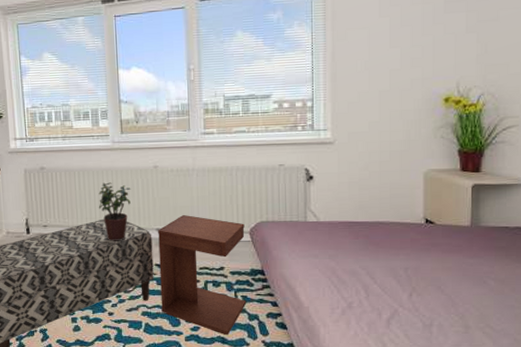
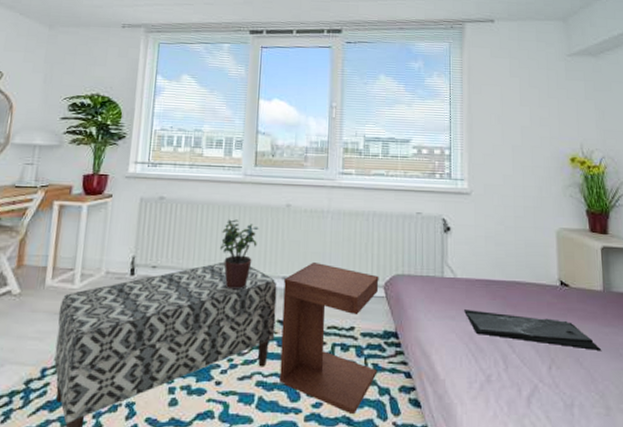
tray: none [326,248,464,279] -> present [463,309,601,350]

